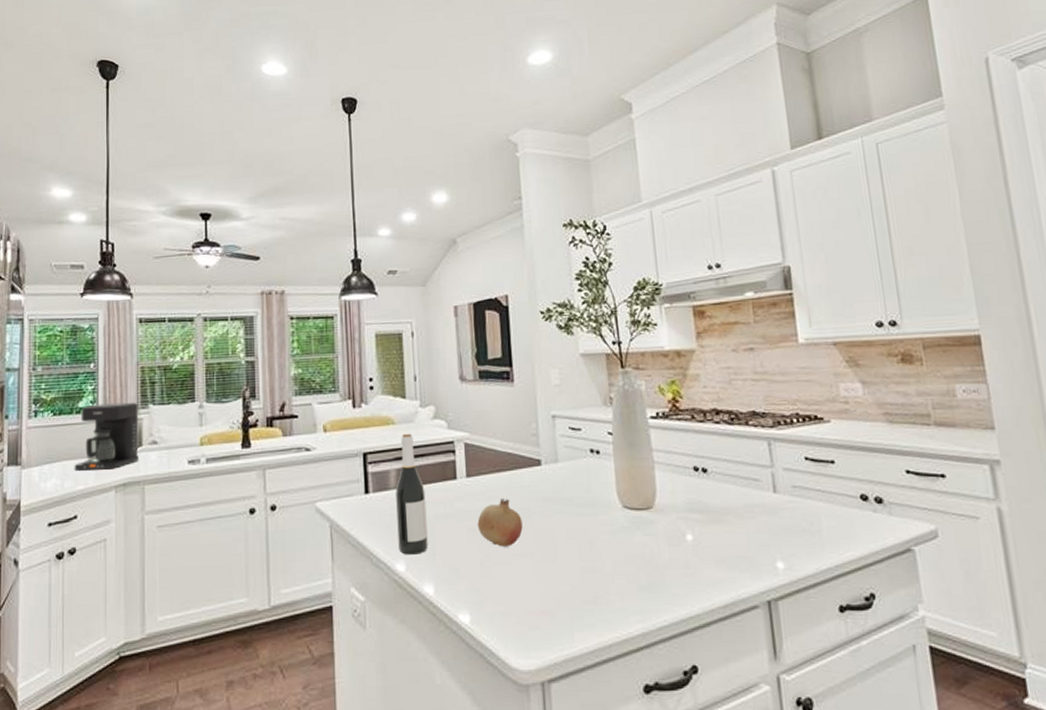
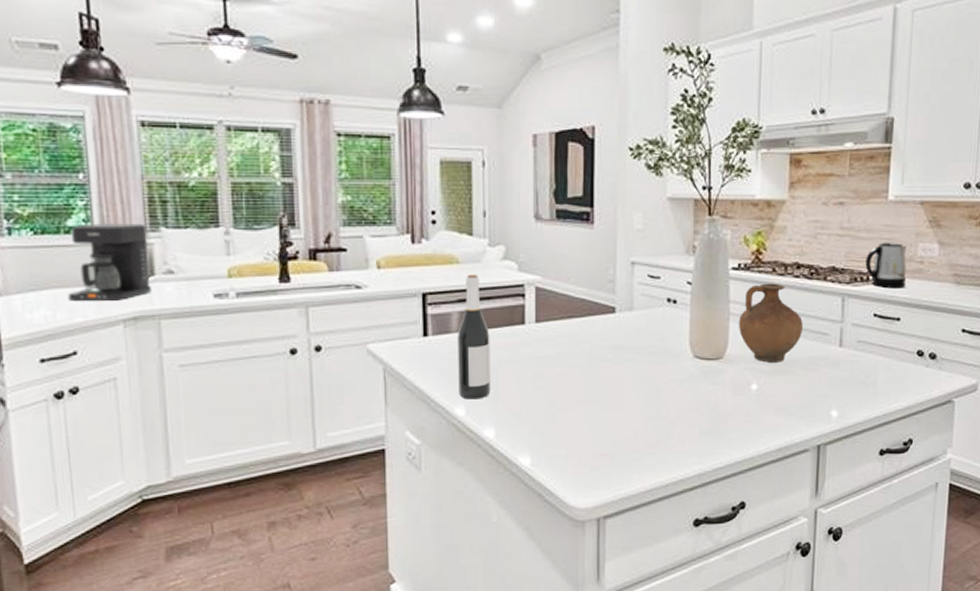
fruit: present [477,497,523,547] -> none [544,344,591,393]
ceramic jug: none [664,430,732,511] -> present [739,283,803,363]
kettle: none [786,383,834,431] -> present [865,242,907,289]

